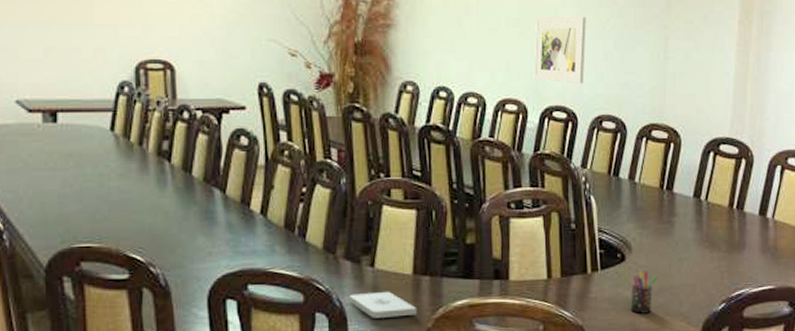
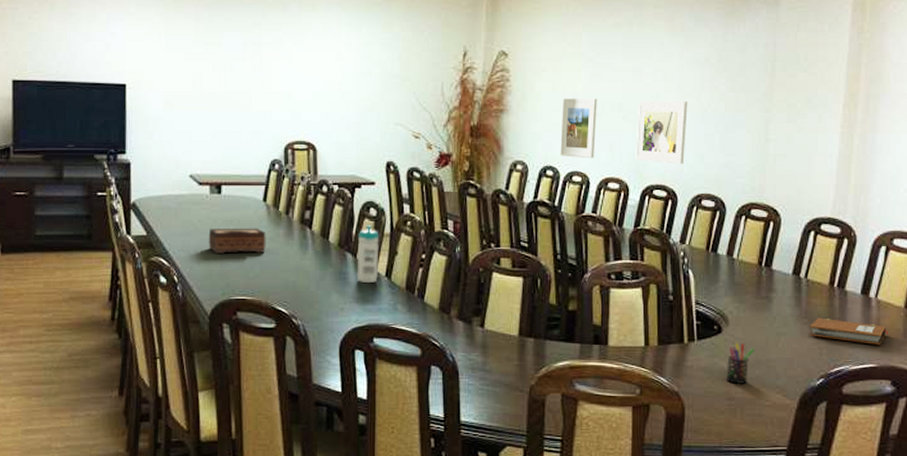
tissue box: none [41,162,115,194] -> present [208,228,266,254]
water bottle: none [226,156,253,222] -> present [357,225,379,283]
notepad: present [350,291,417,318] -> none [461,350,522,374]
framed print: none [454,13,492,79] -> present [560,98,597,159]
notebook: none [710,240,786,266] -> present [809,317,889,345]

